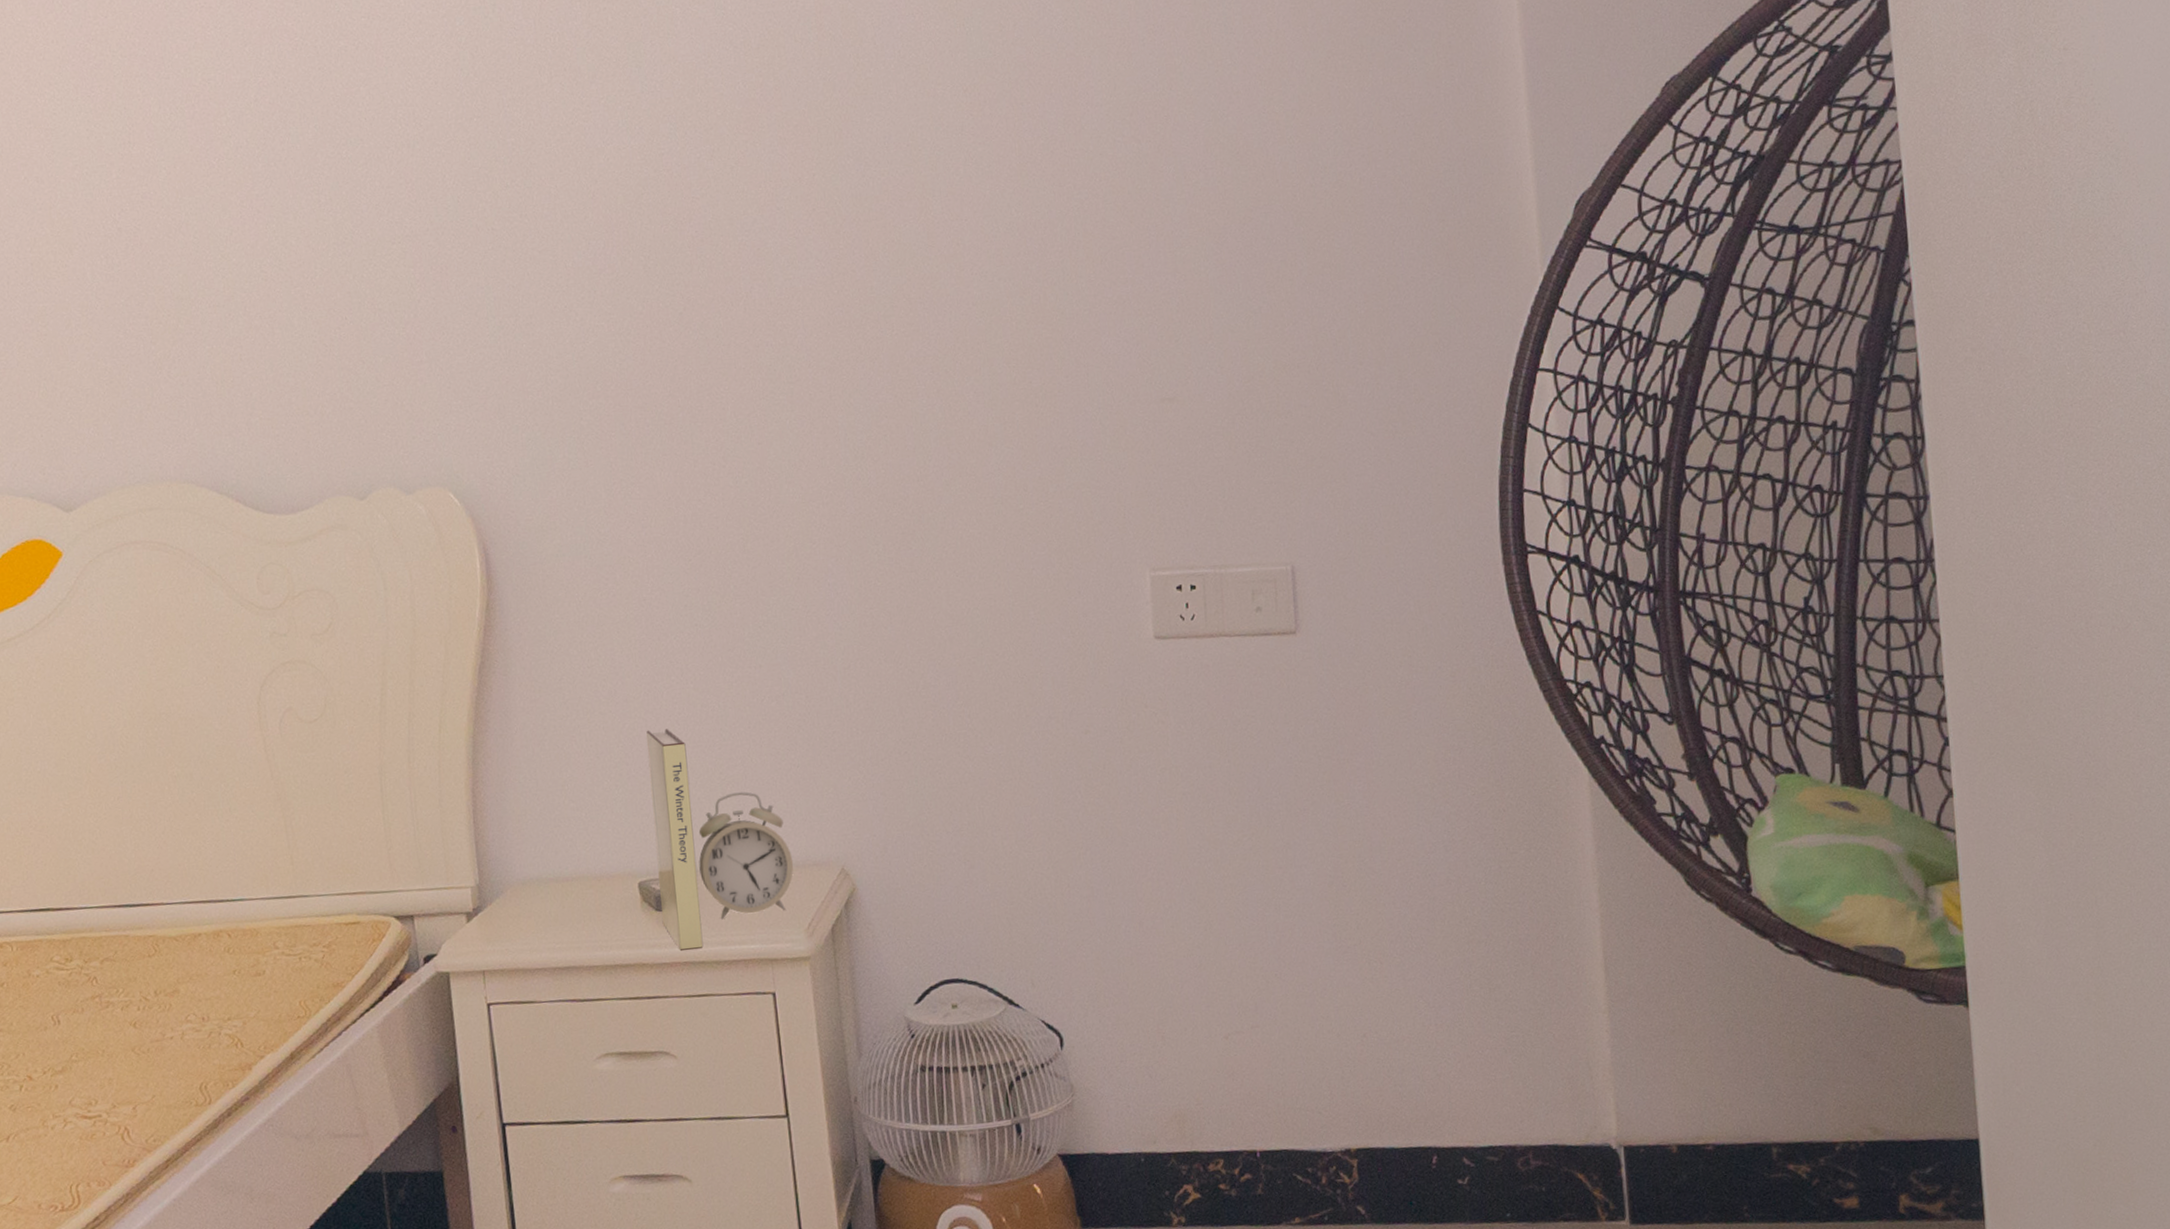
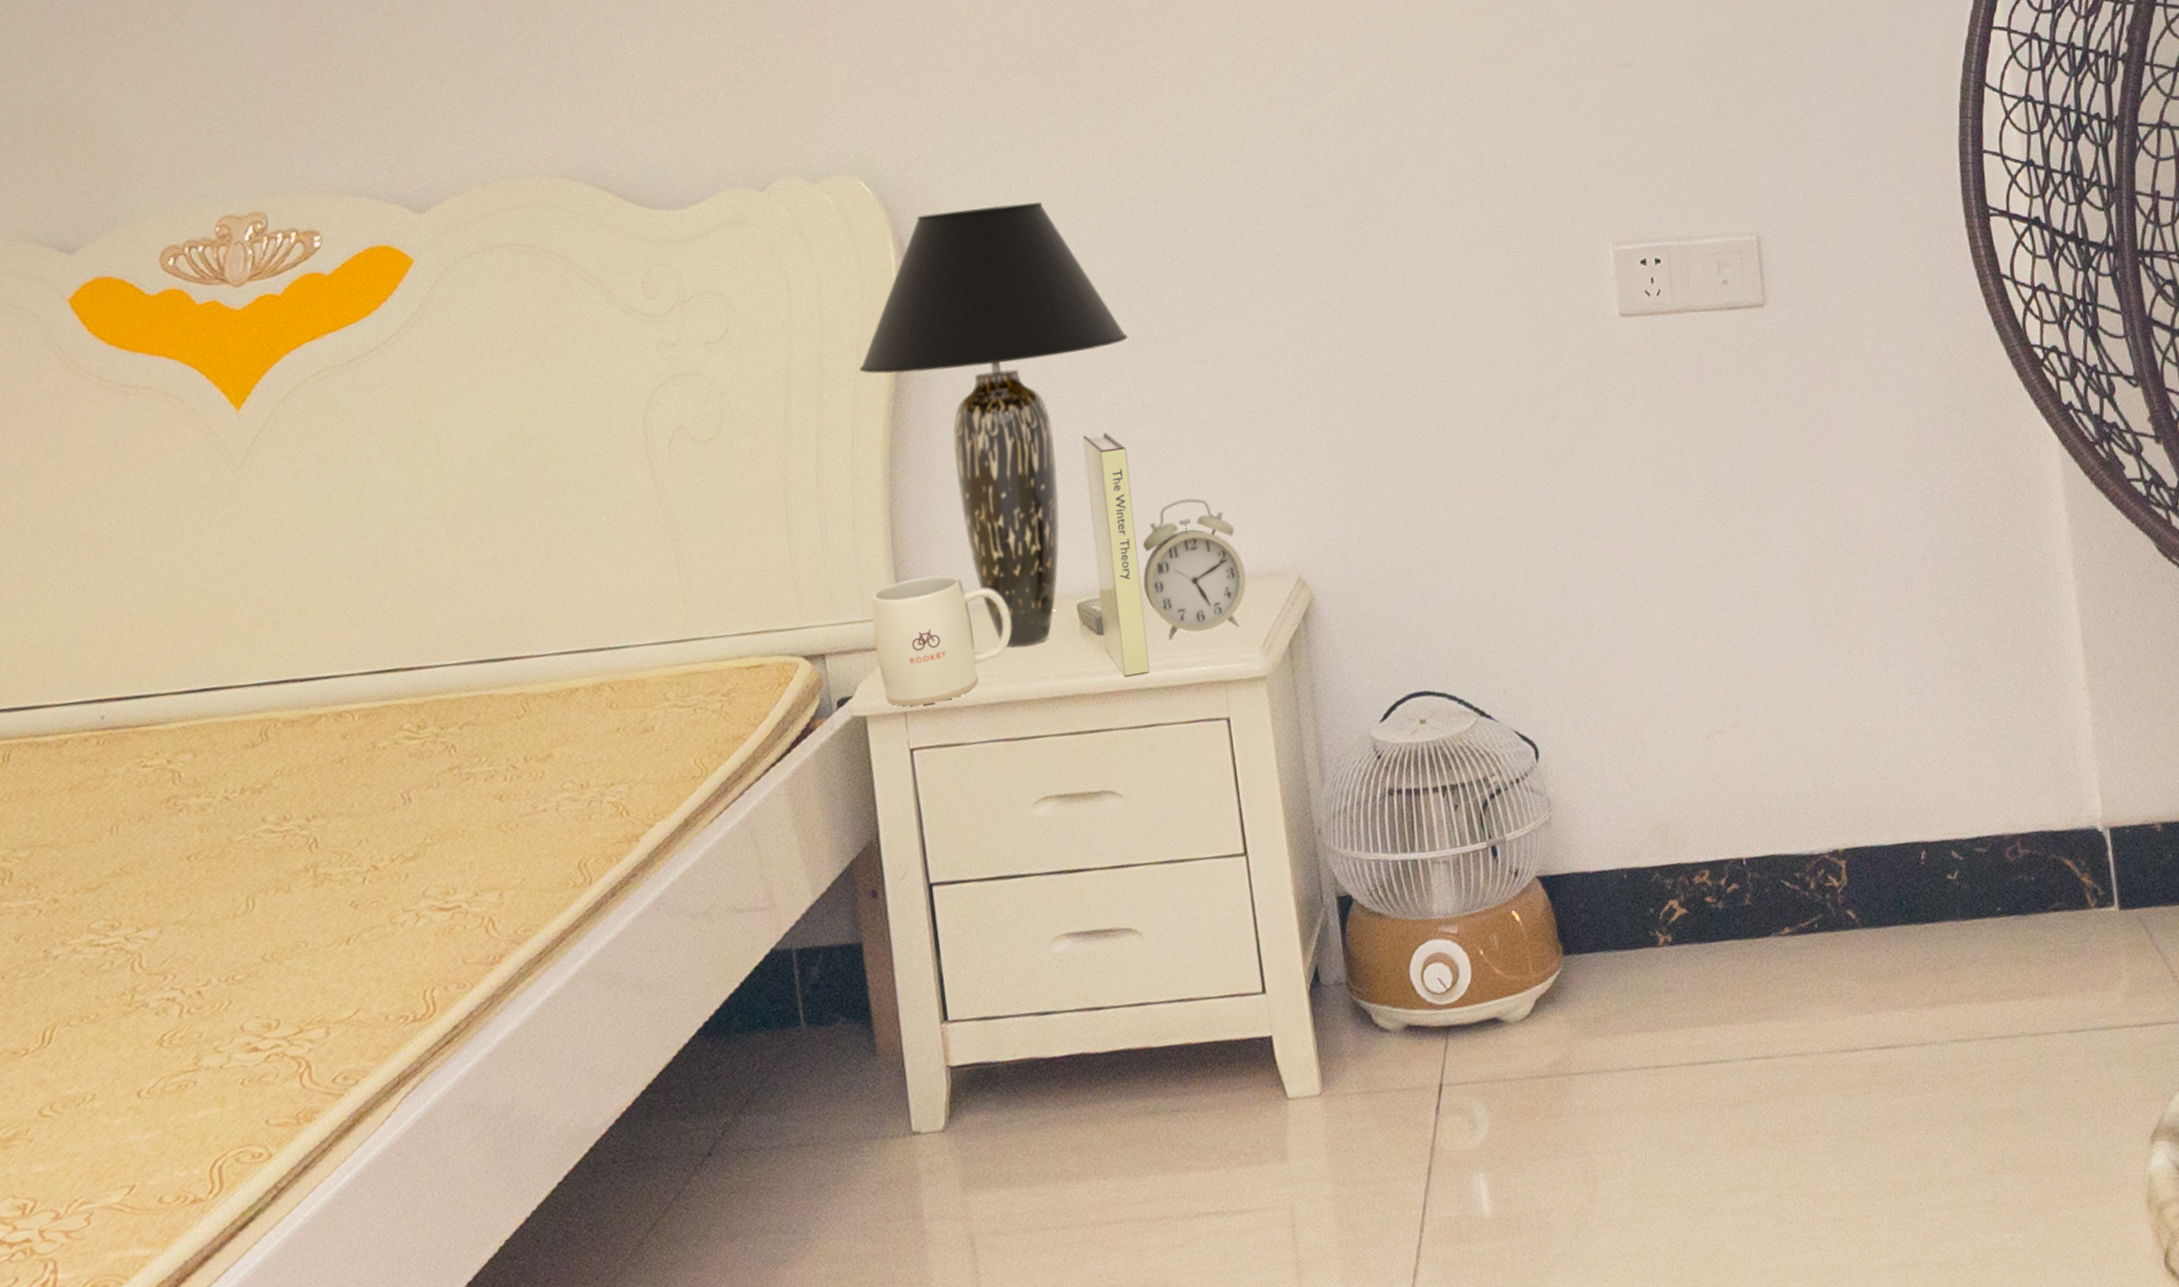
table lamp: none [446,516,690,918] -> present [858,202,1128,647]
mug: none [455,850,579,966] -> present [871,574,1012,707]

